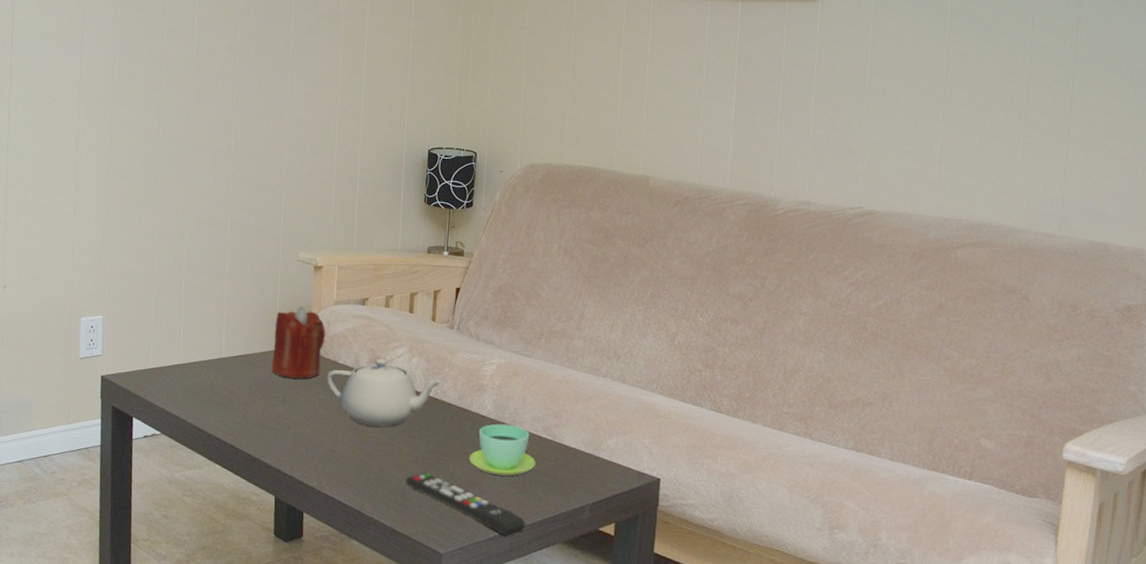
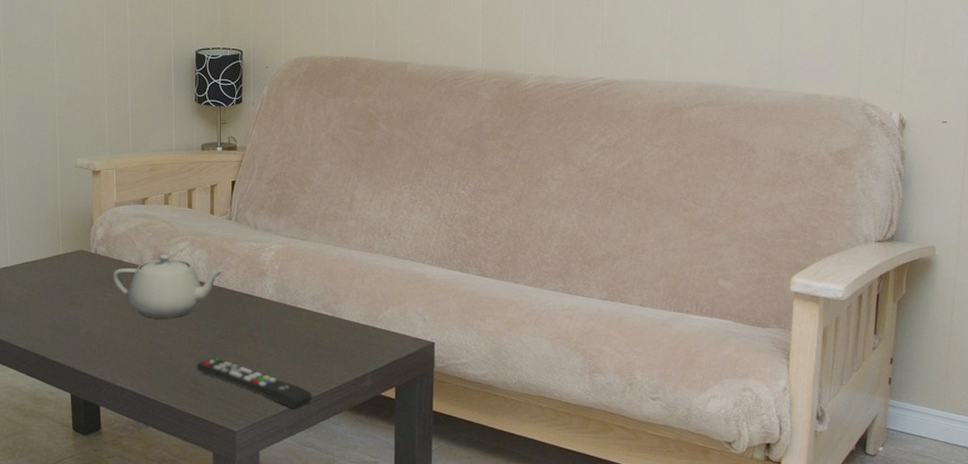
candle: present [271,306,326,379] -> none [58,210,109,280]
cup: present [469,423,536,476] -> none [255,305,318,353]

